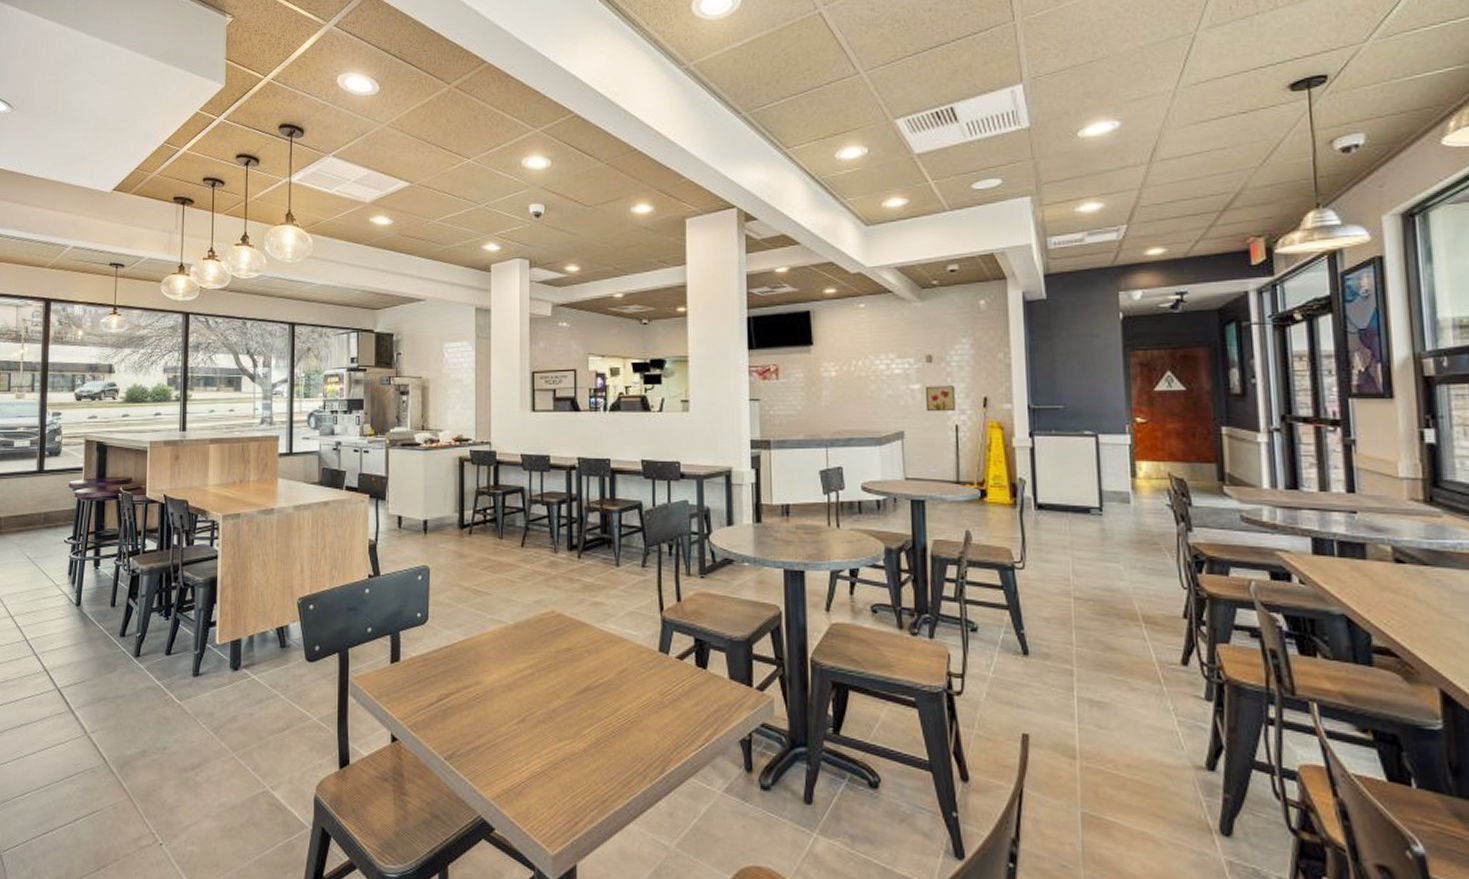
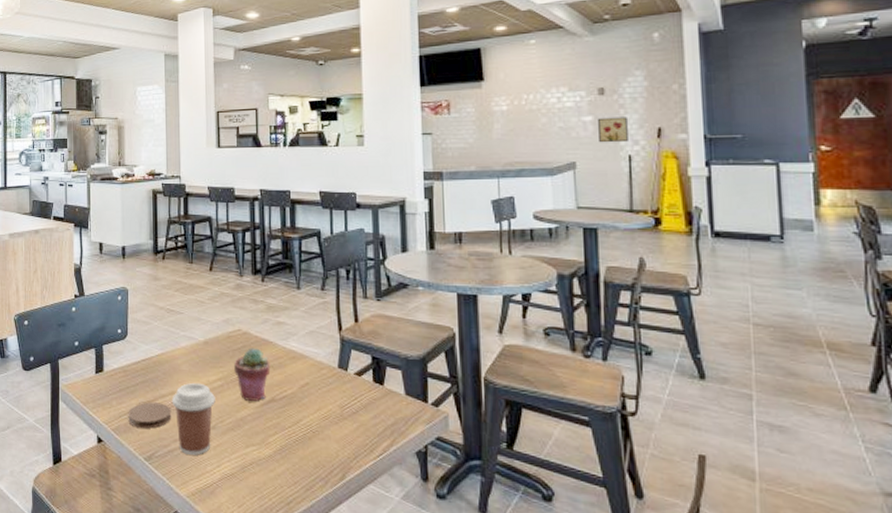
coaster: none [427,694,476,724] -> present [128,402,172,429]
coffee cup: none [476,671,525,752] -> present [171,382,215,455]
potted succulent: none [546,631,586,690] -> present [234,347,271,401]

